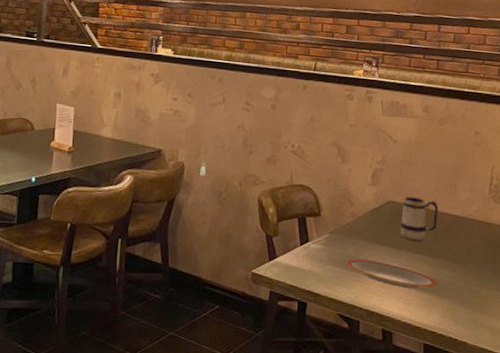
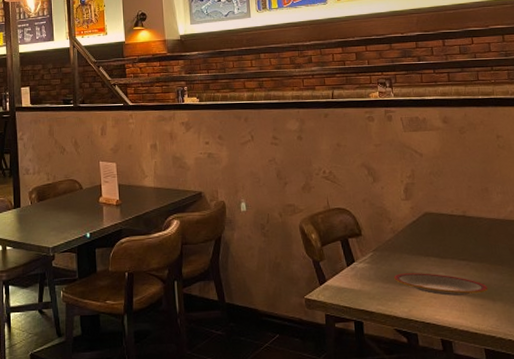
beer mug: present [400,196,439,241] -> none [439,206,476,249]

